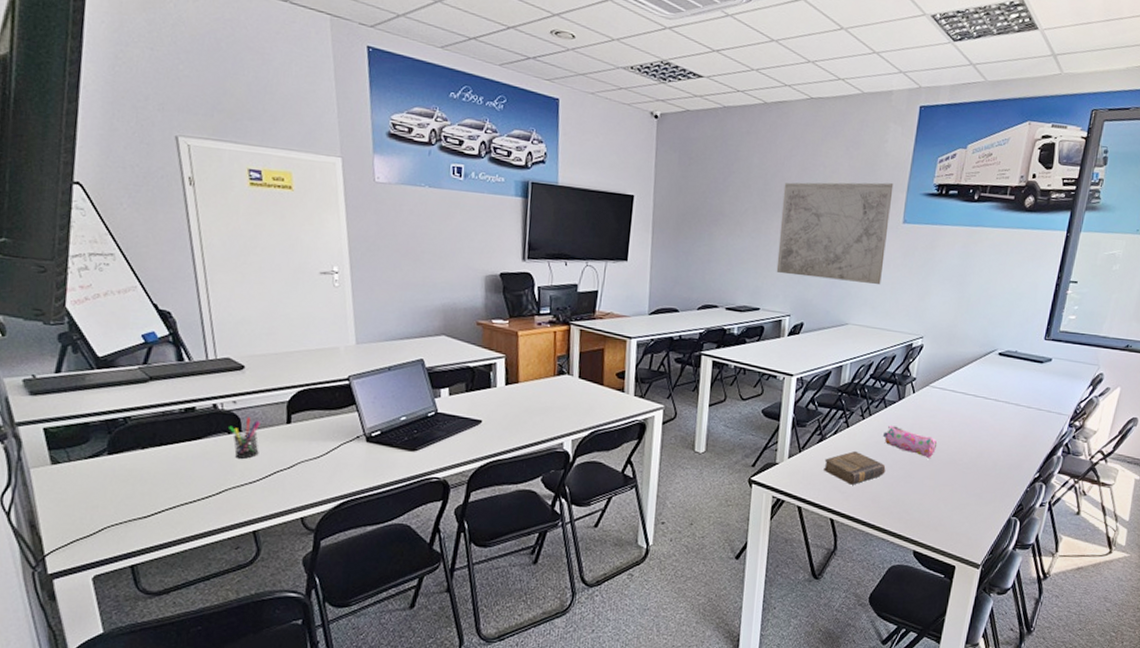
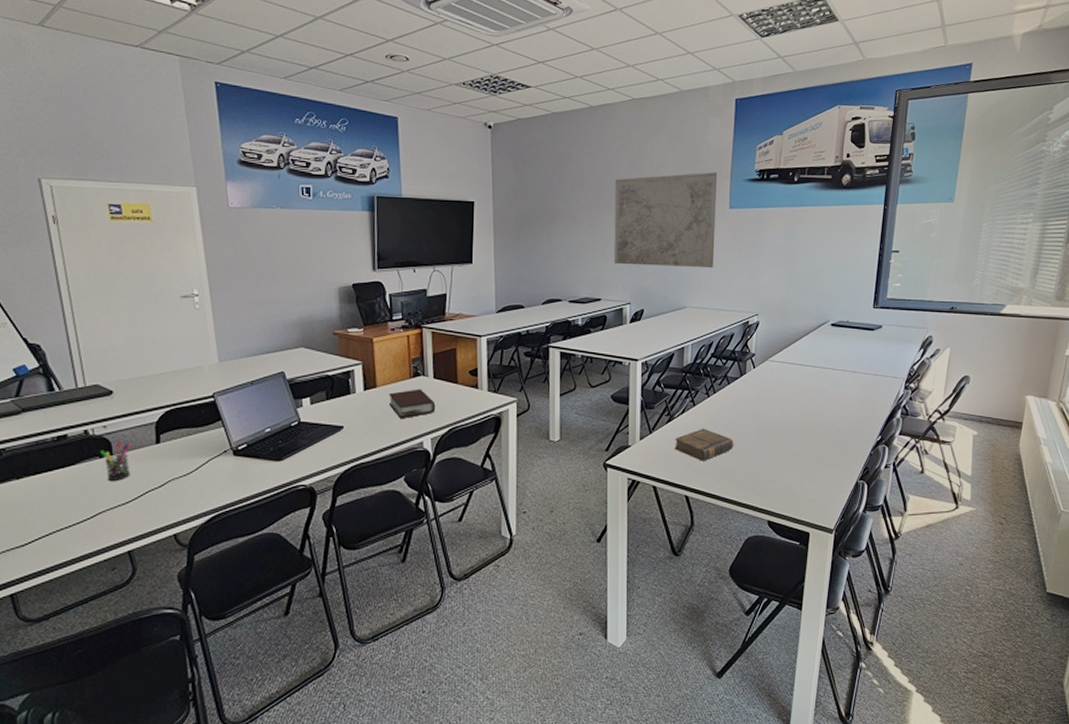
bible: none [530,387,579,418] -> present [388,389,436,419]
pencil case: present [884,425,937,459] -> none [729,401,780,430]

